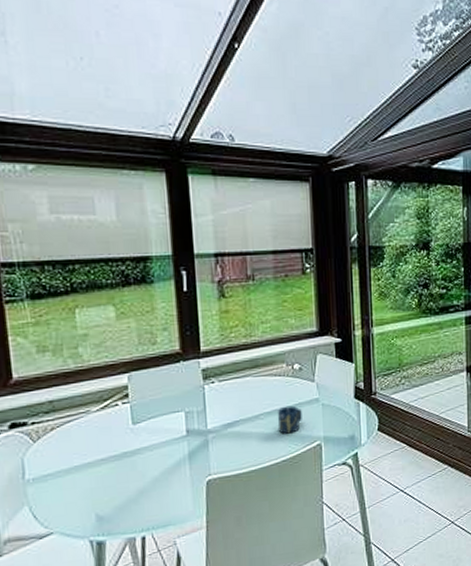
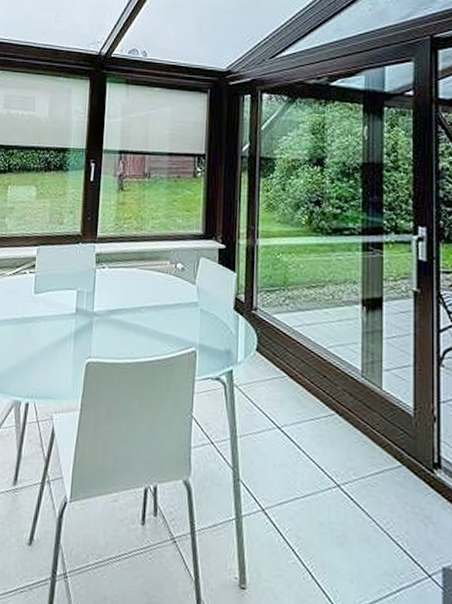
cup: present [277,405,302,434] -> none [156,304,180,334]

